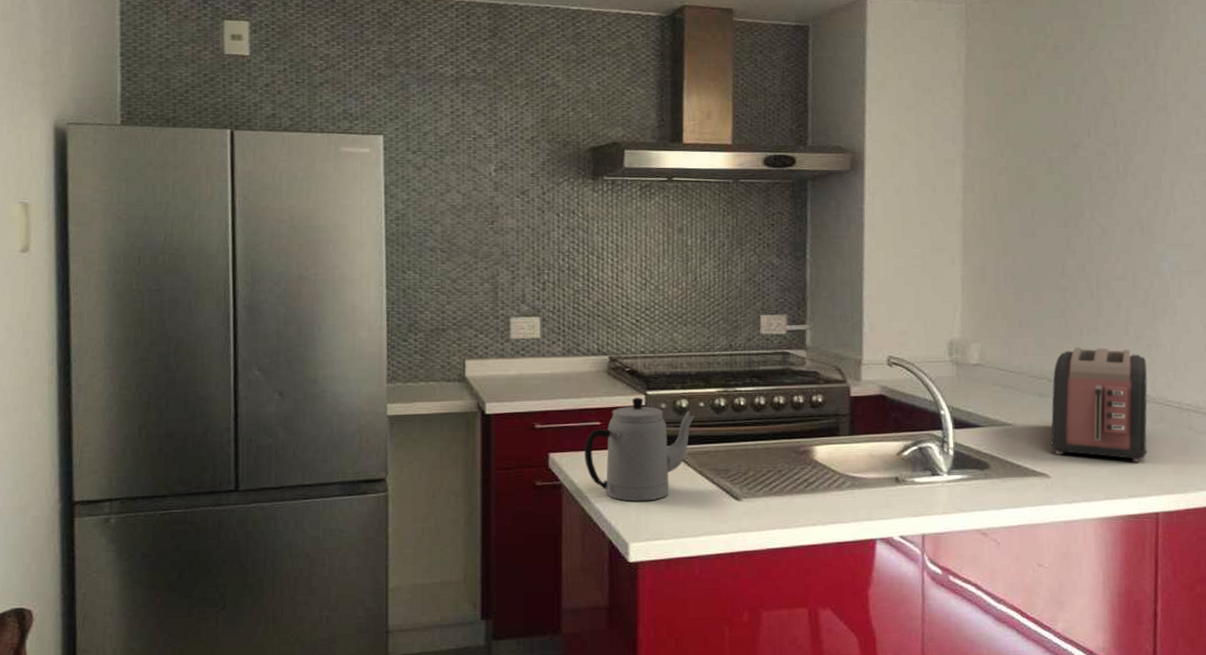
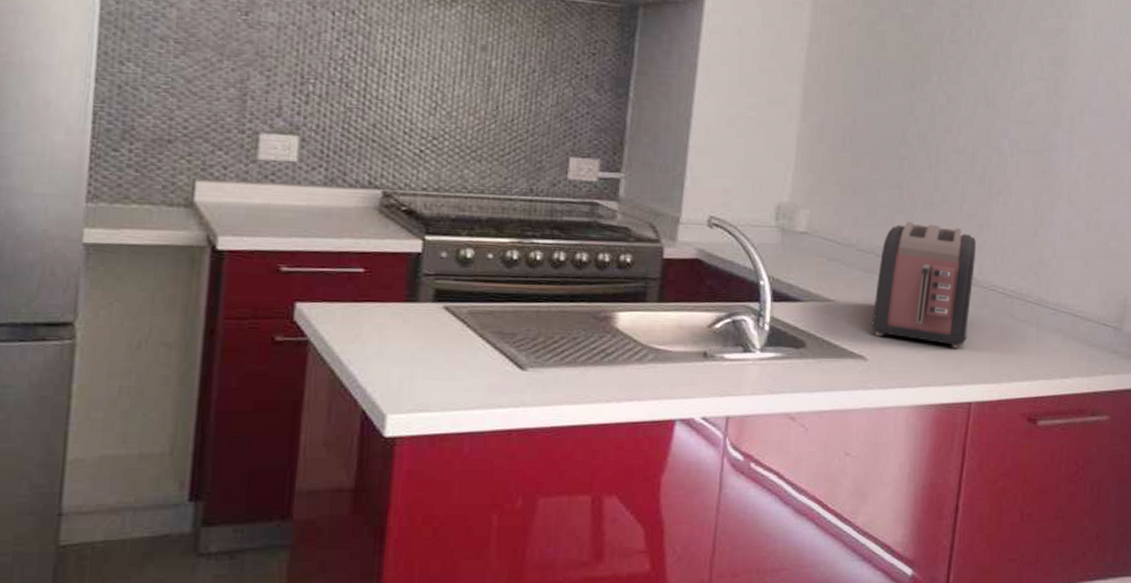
teapot: present [585,397,695,502] -> none [340,242,481,366]

